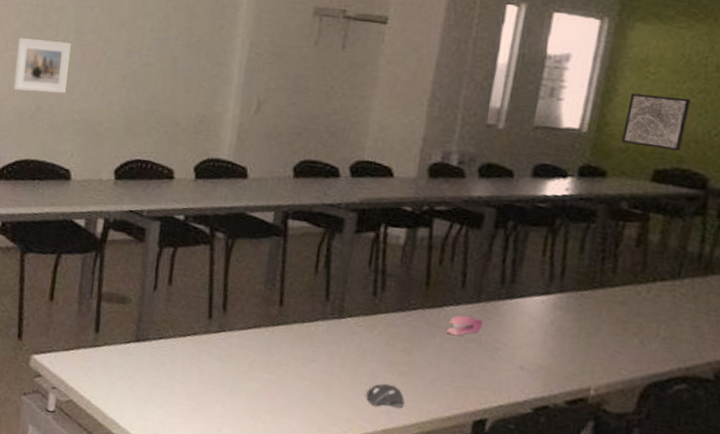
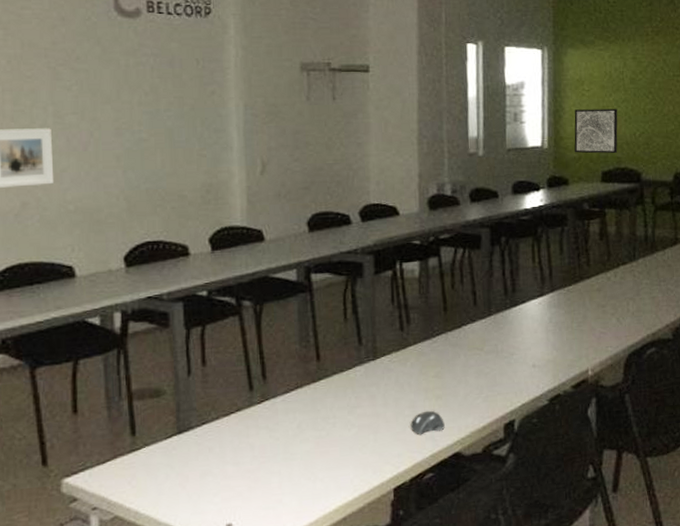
stapler: present [445,315,483,336] -> none [467,330,497,351]

